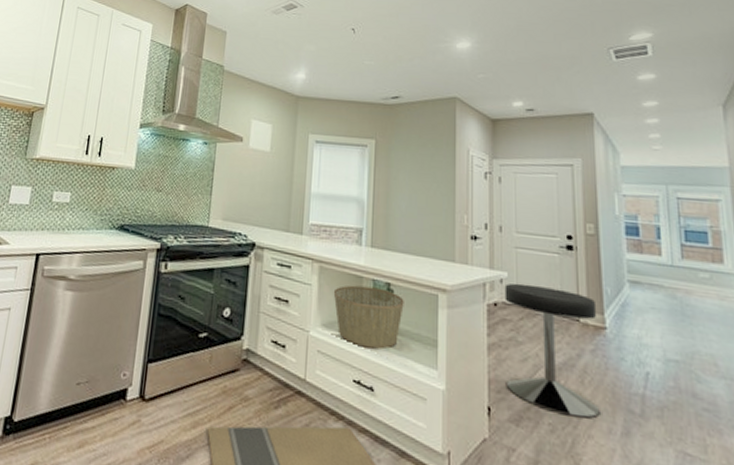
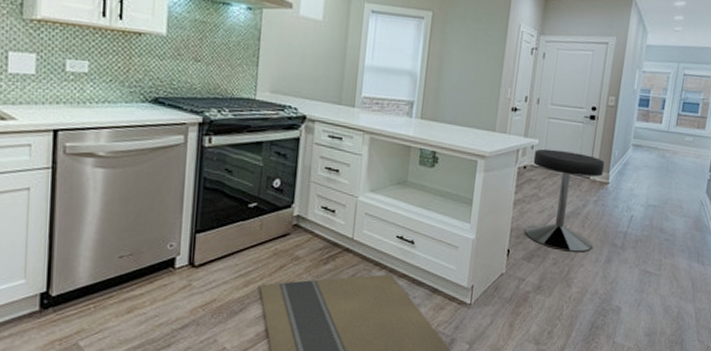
basket: present [333,285,404,350] -> none [382,154,447,209]

